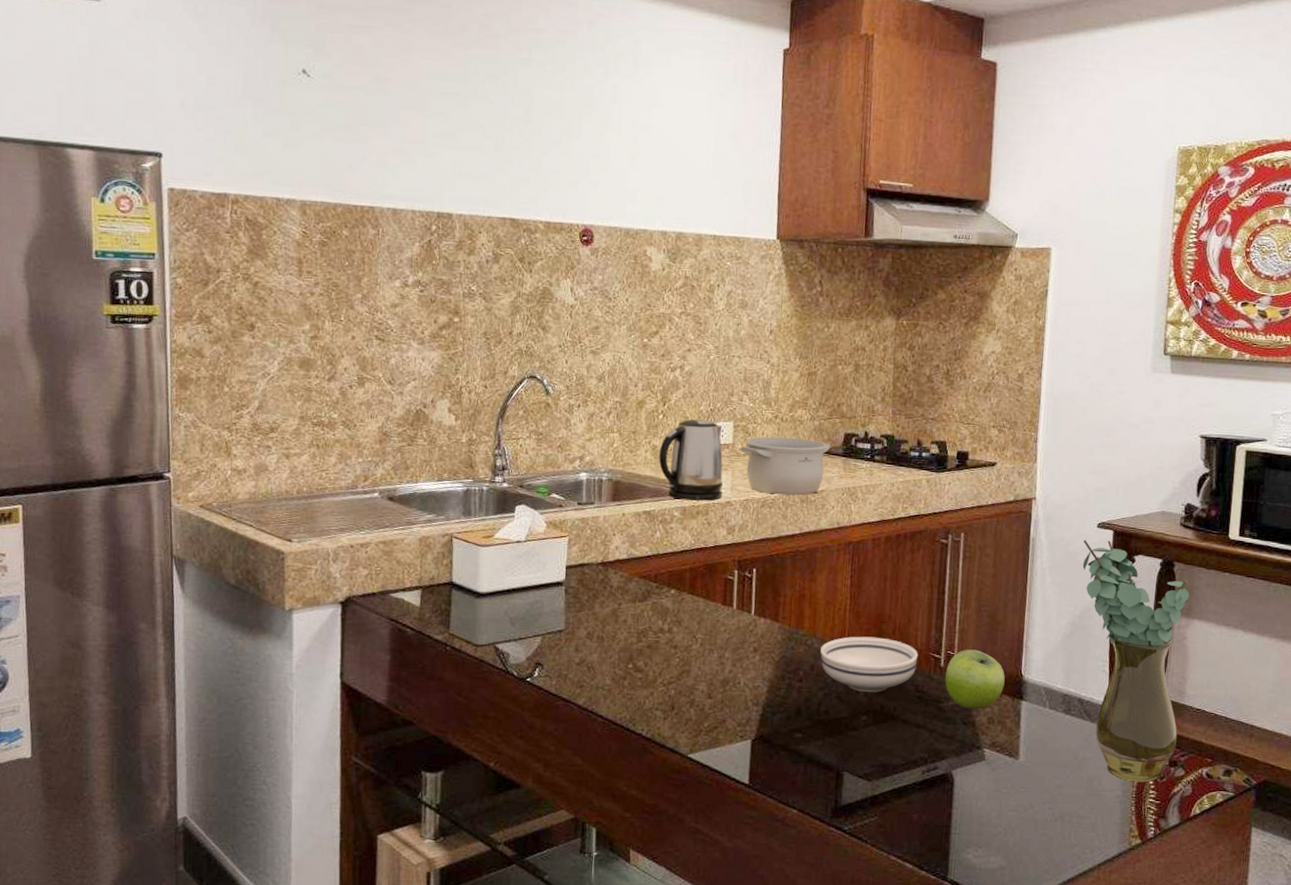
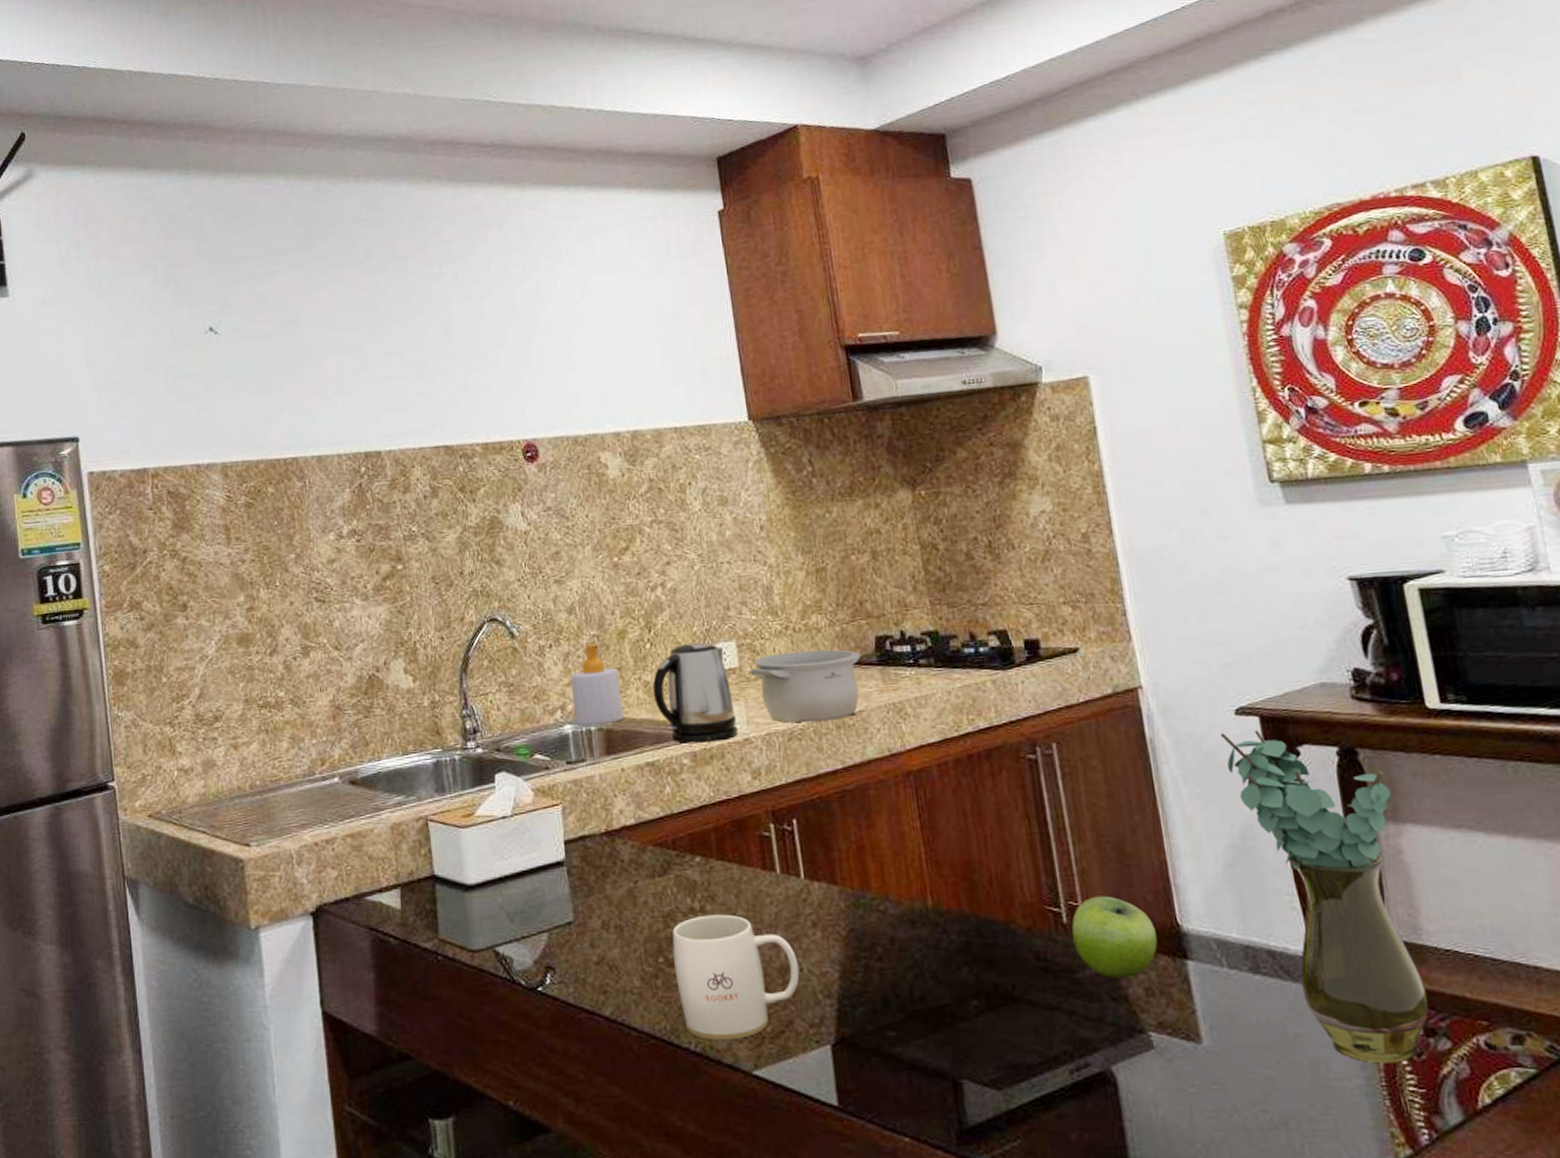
soap bottle: none [590,408,633,477] -> present [570,643,624,727]
mug: none [639,635,738,731] -> present [672,914,800,1041]
bowl: present [819,636,919,692] -> none [897,892,1031,967]

